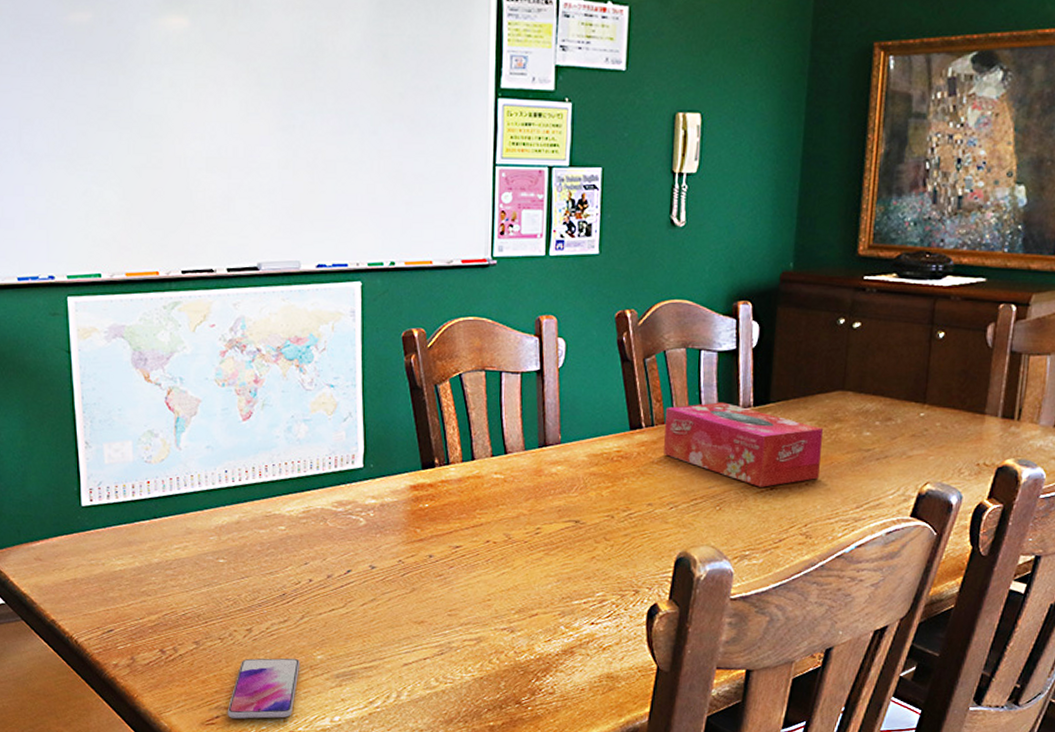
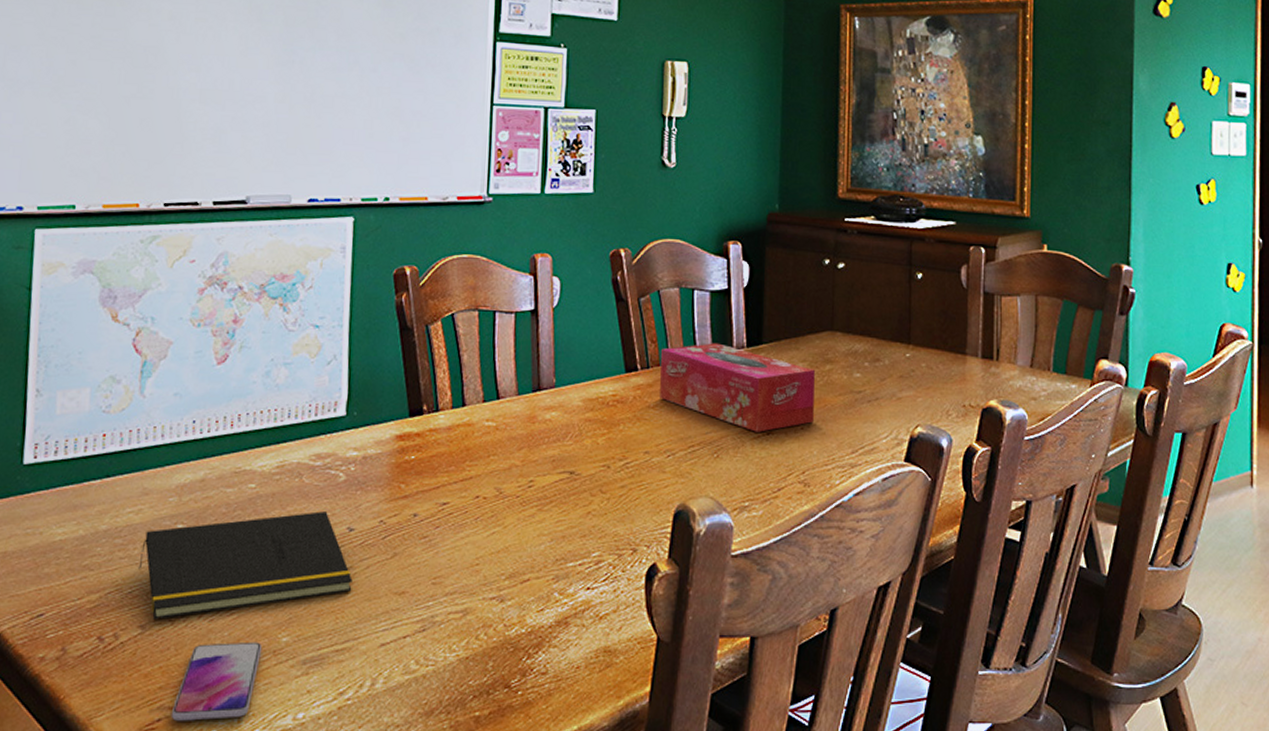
notepad: none [189,551,376,638] -> present [138,511,353,620]

